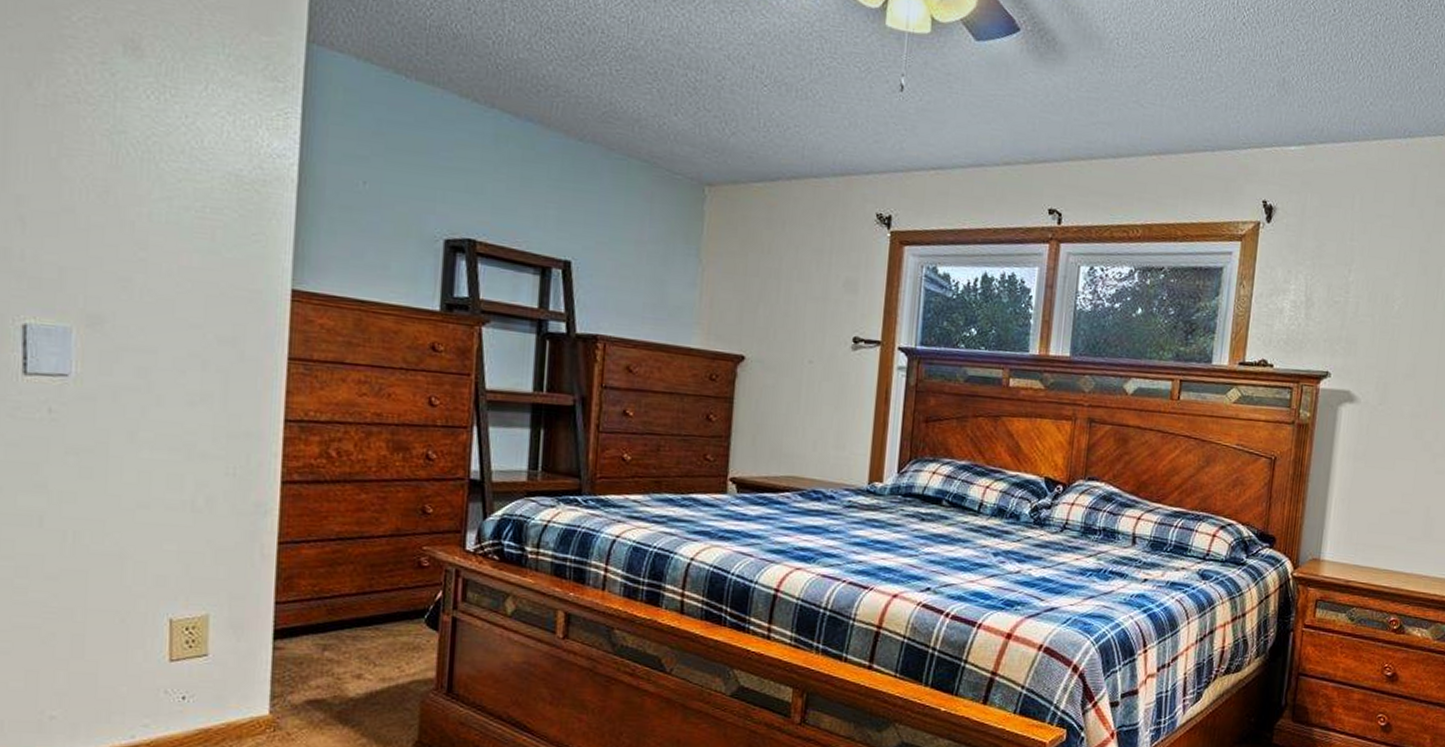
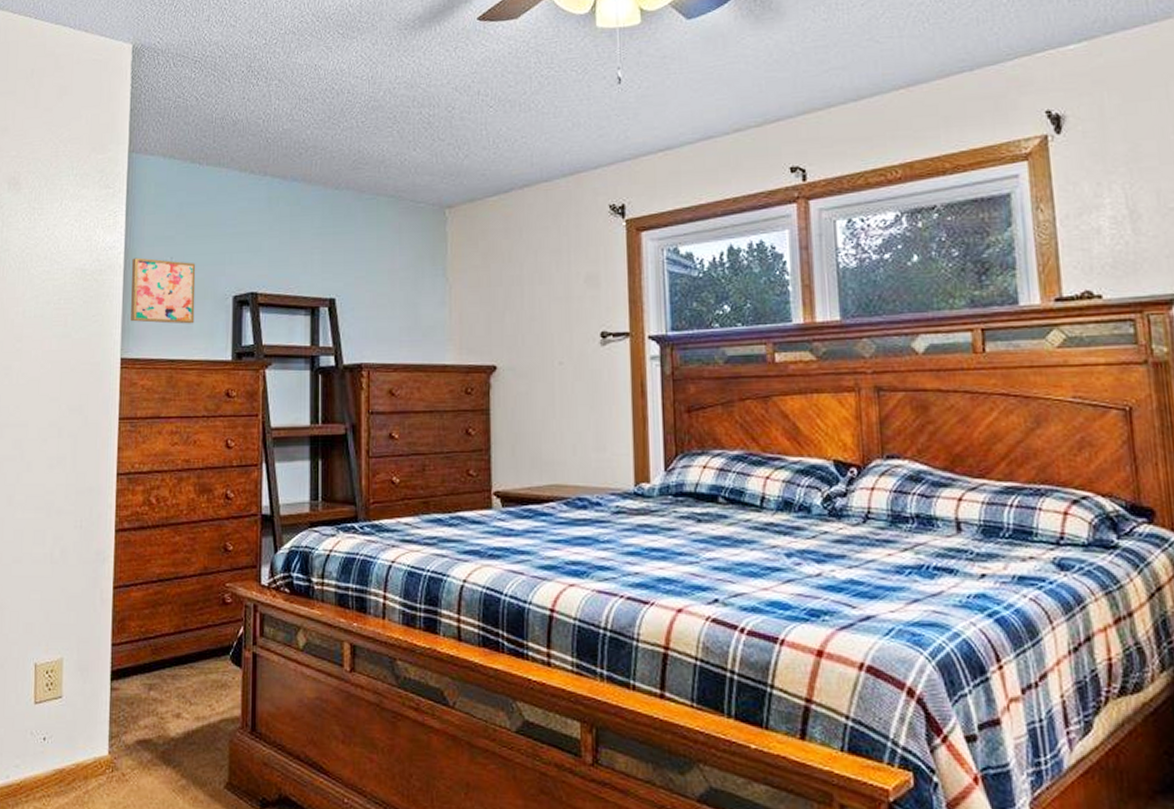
wall art: none [306,173,397,263] -> present [130,257,196,324]

